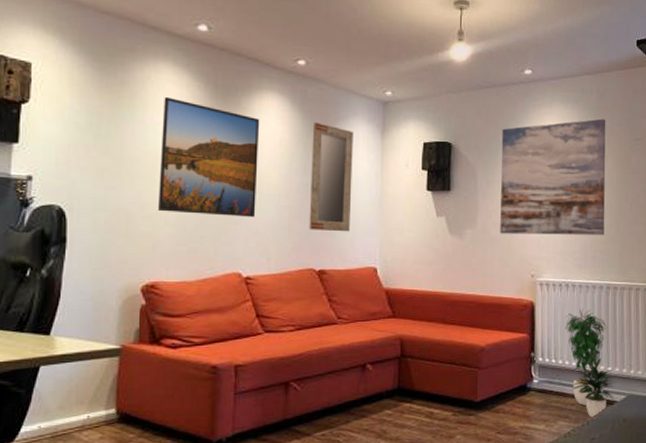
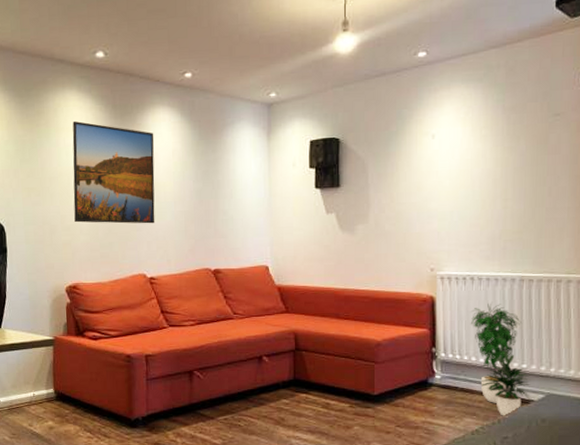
home mirror: present [309,121,353,232] -> none [201,130,242,233]
wall art: present [500,119,606,235] -> none [393,95,517,228]

